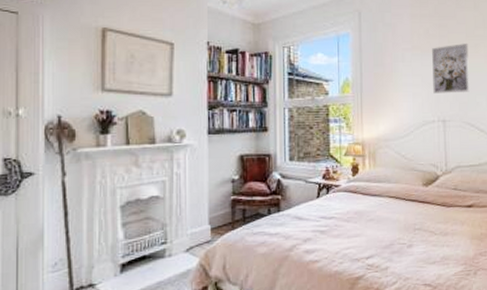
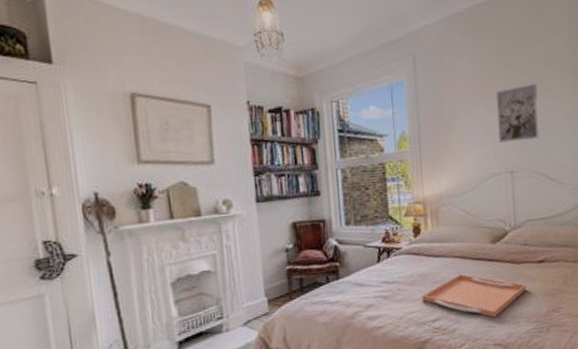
serving tray: none [357,213,455,258] -> present [422,273,526,318]

